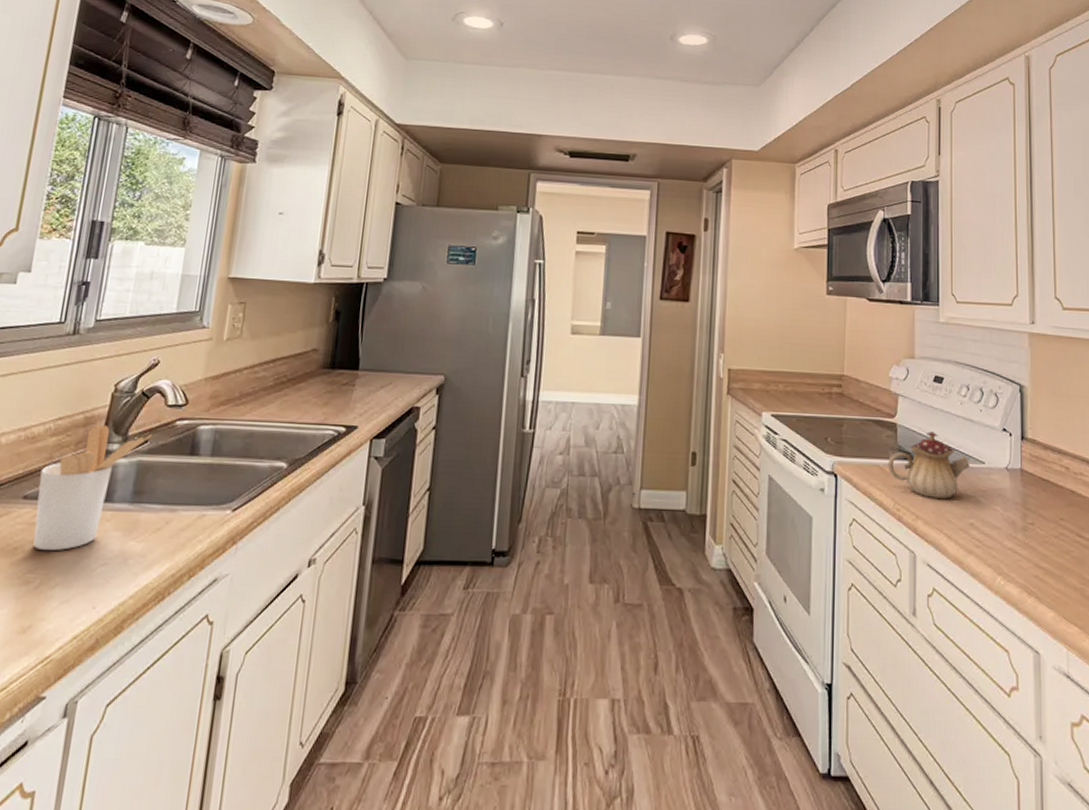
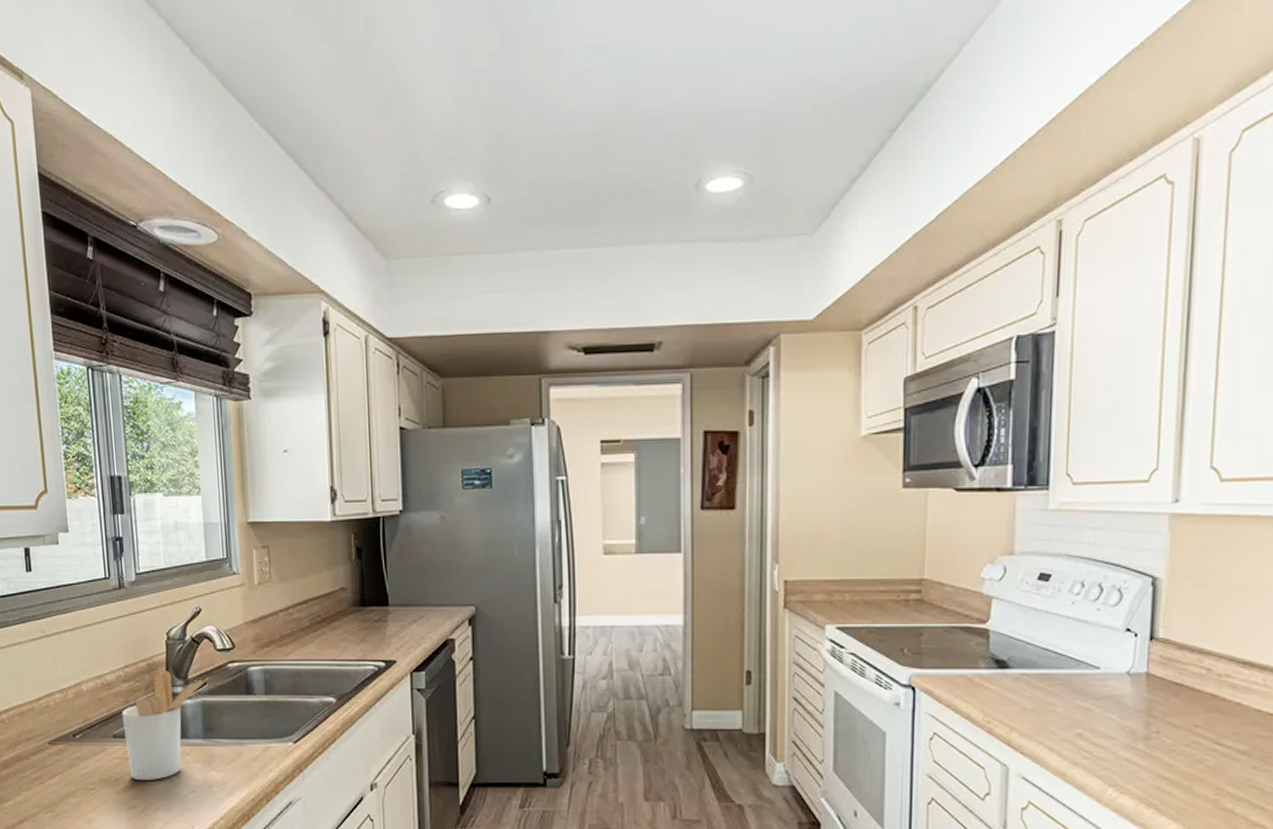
teapot: present [888,431,970,499] -> none [977,636,1080,709]

